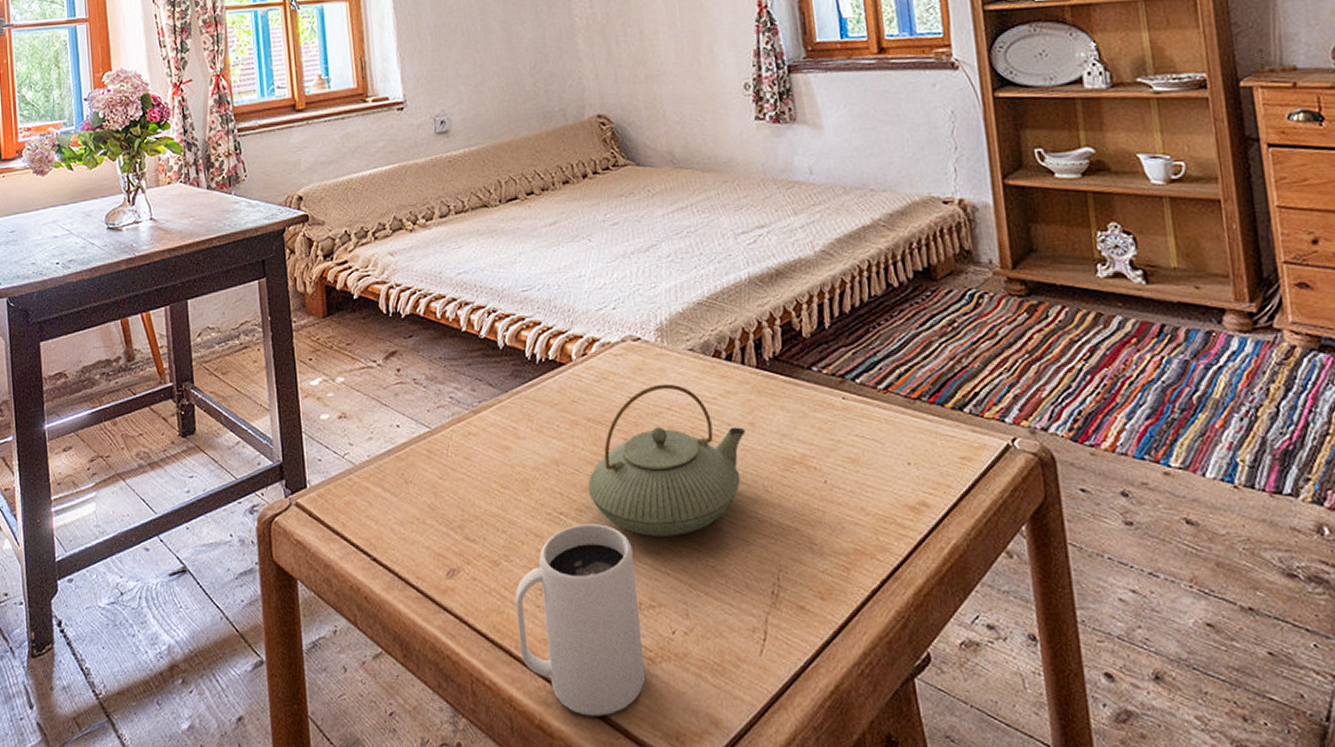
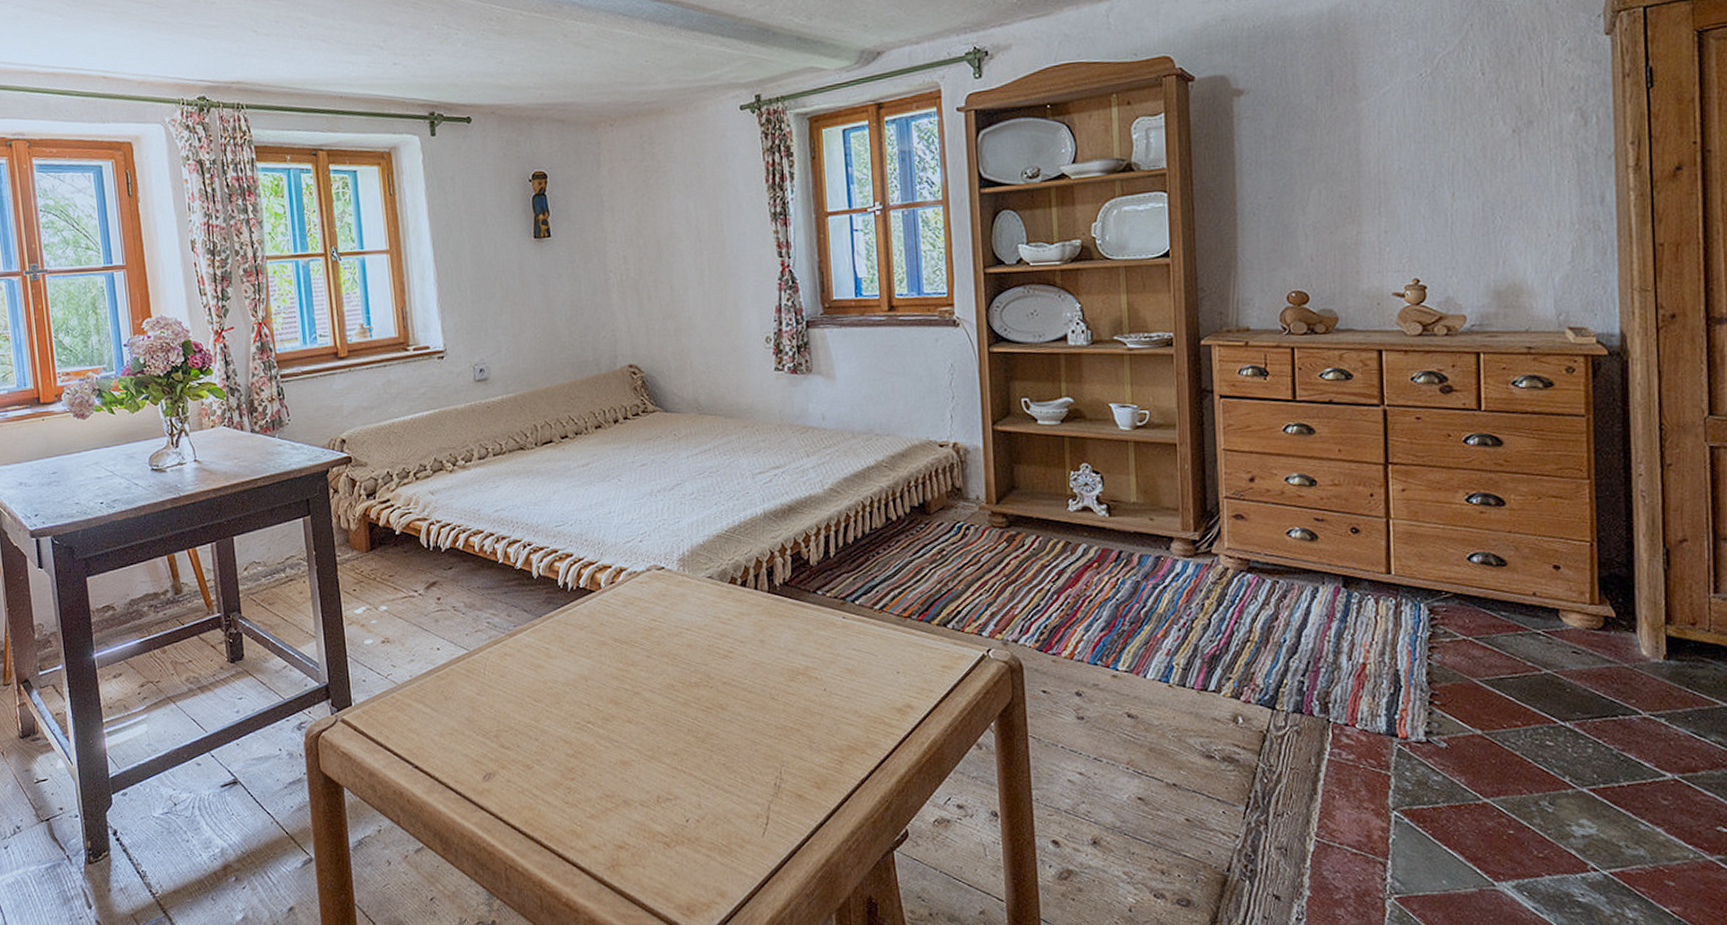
mug: present [515,524,646,717] -> none [546,730,662,893]
teapot: present [587,384,745,536] -> none [613,607,756,740]

